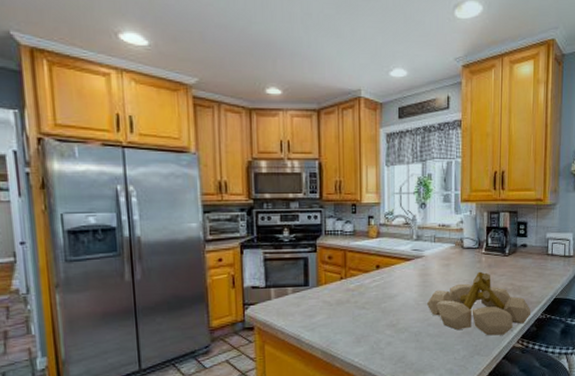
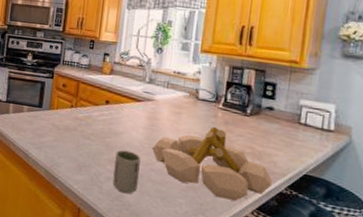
cup: none [393,311,417,354] -> present [112,150,141,194]

